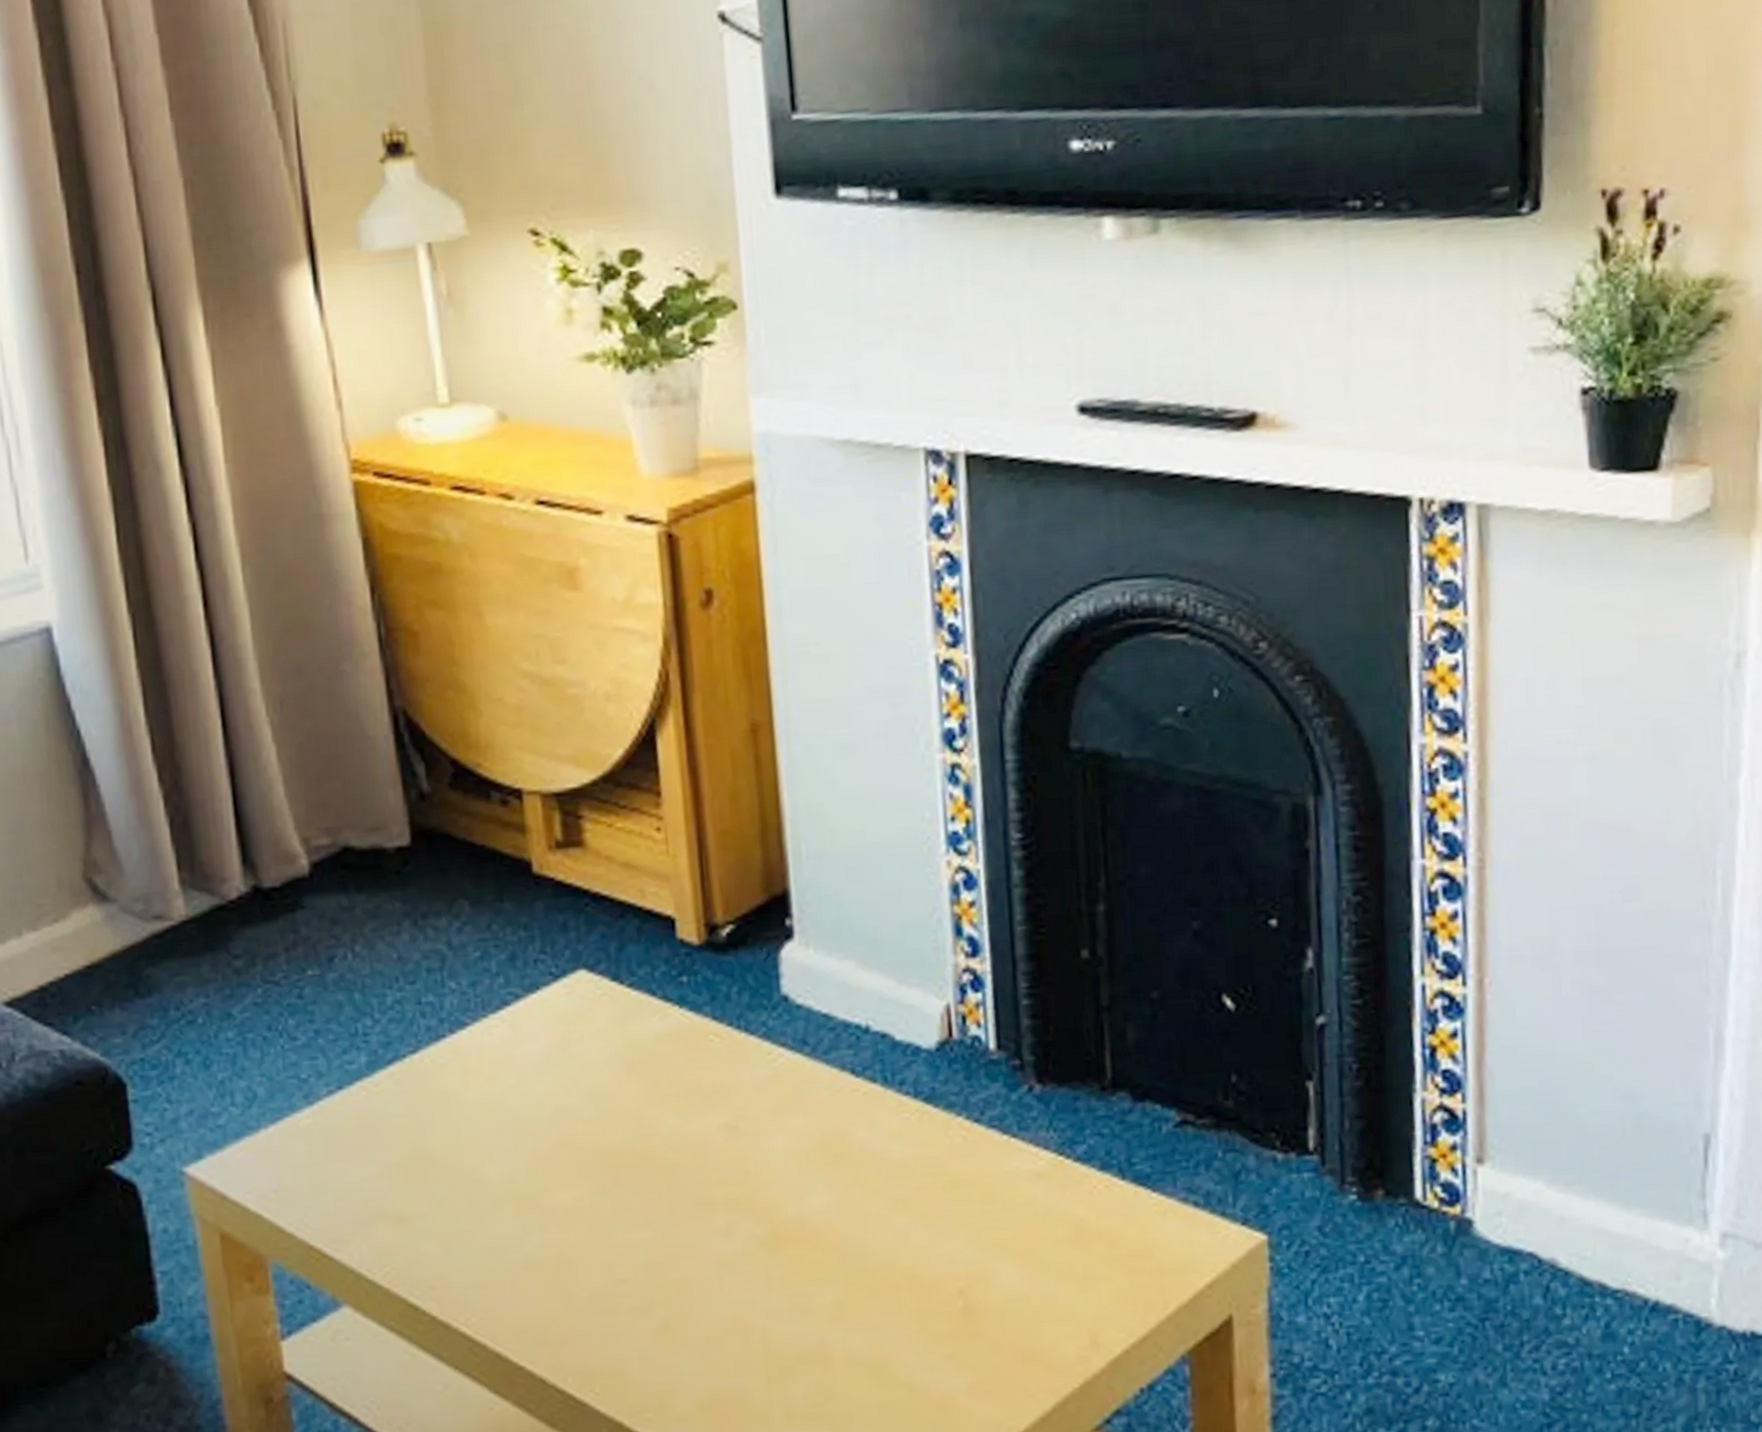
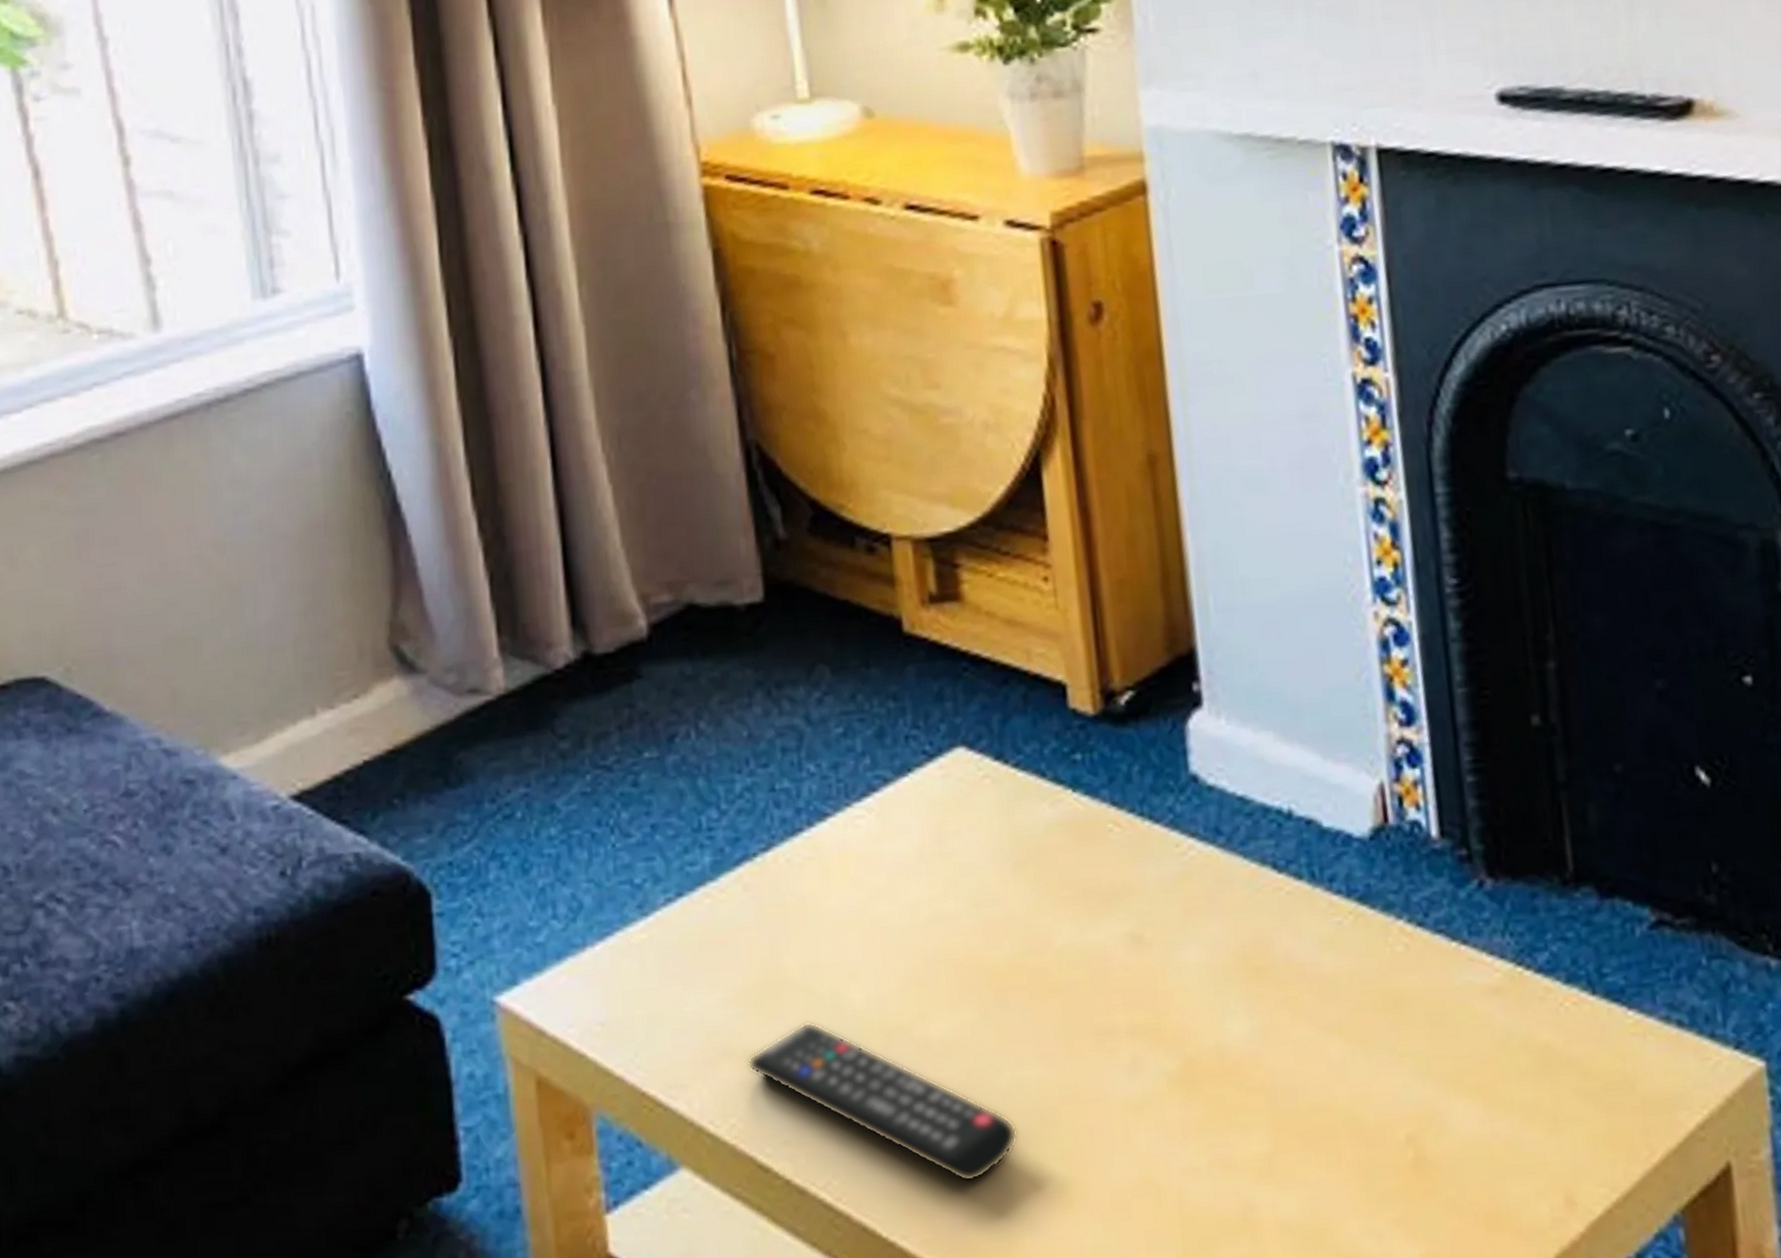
remote control: none [399,1192,628,1321] -> present [747,1022,1018,1183]

